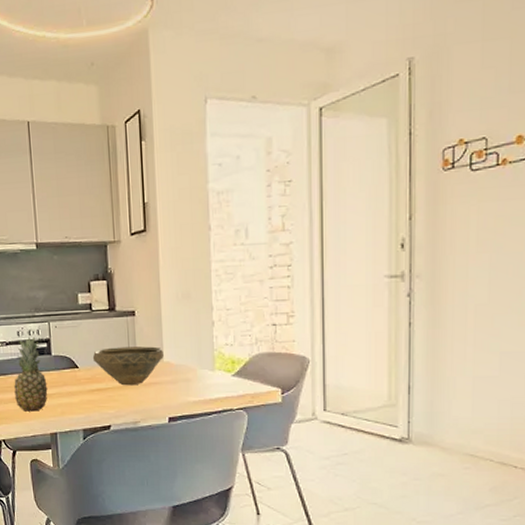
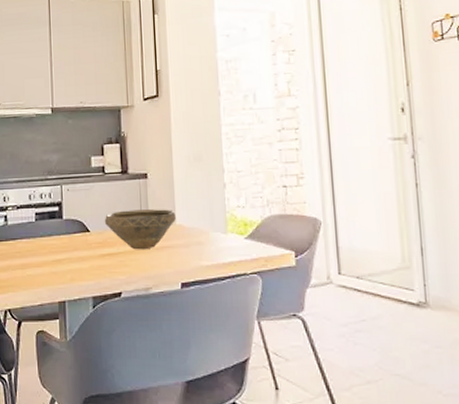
fruit: present [13,336,48,412] -> none [22,200,58,279]

